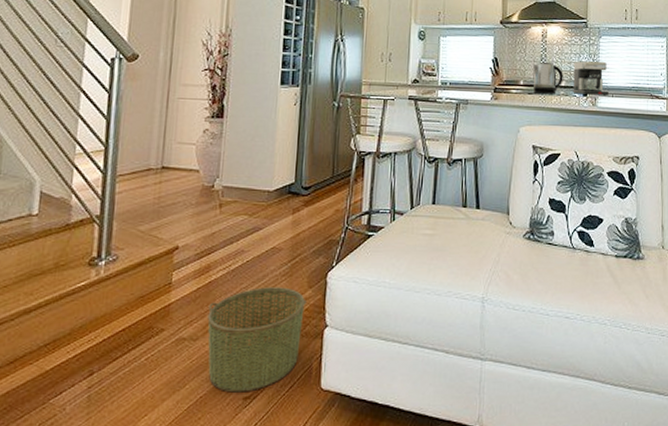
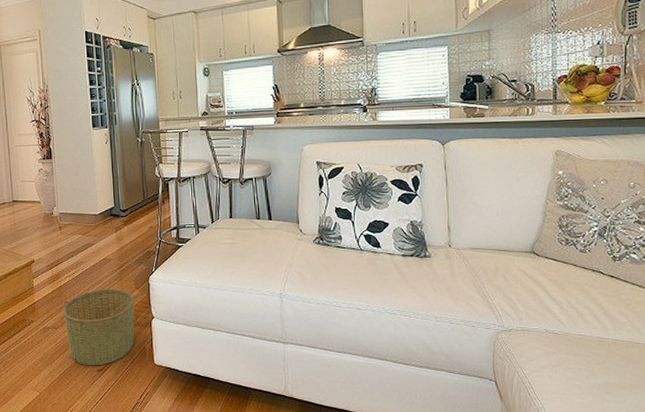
kettle: present [533,61,563,96] -> none [312,83,342,115]
coffee maker: present [573,61,610,96] -> none [352,78,390,112]

